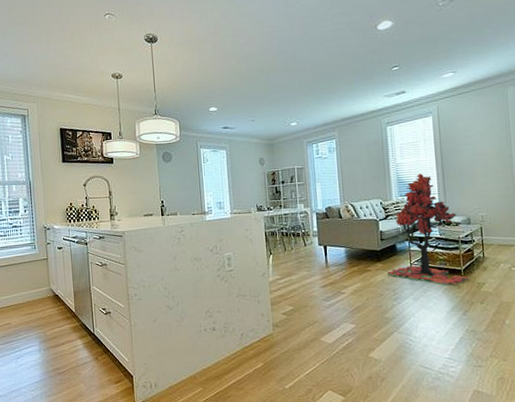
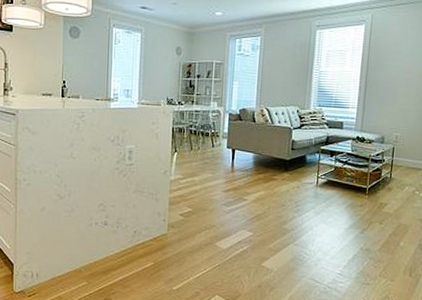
tree: present [387,173,469,286] -> none [292,84,372,204]

